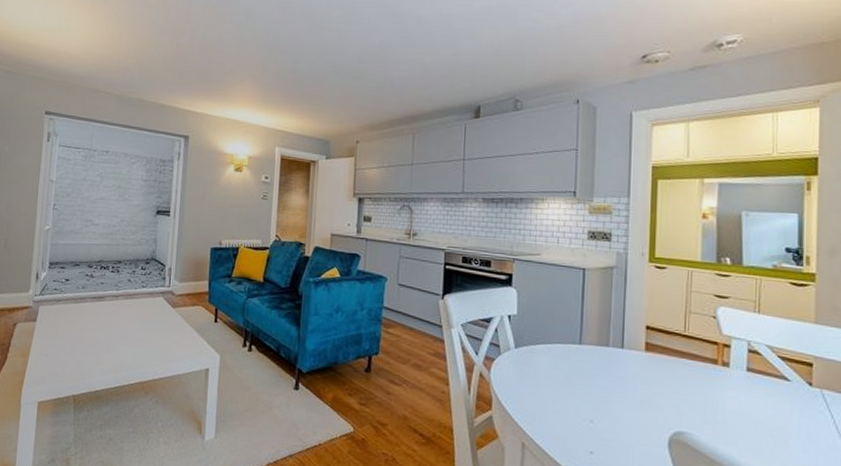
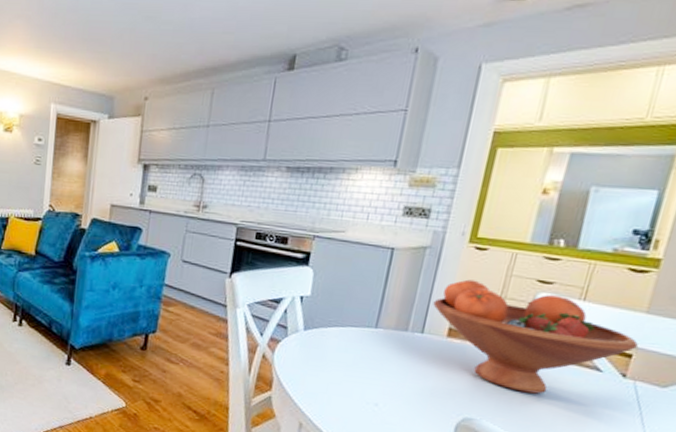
fruit bowl: none [627,296,815,405] -> present [433,279,638,394]

